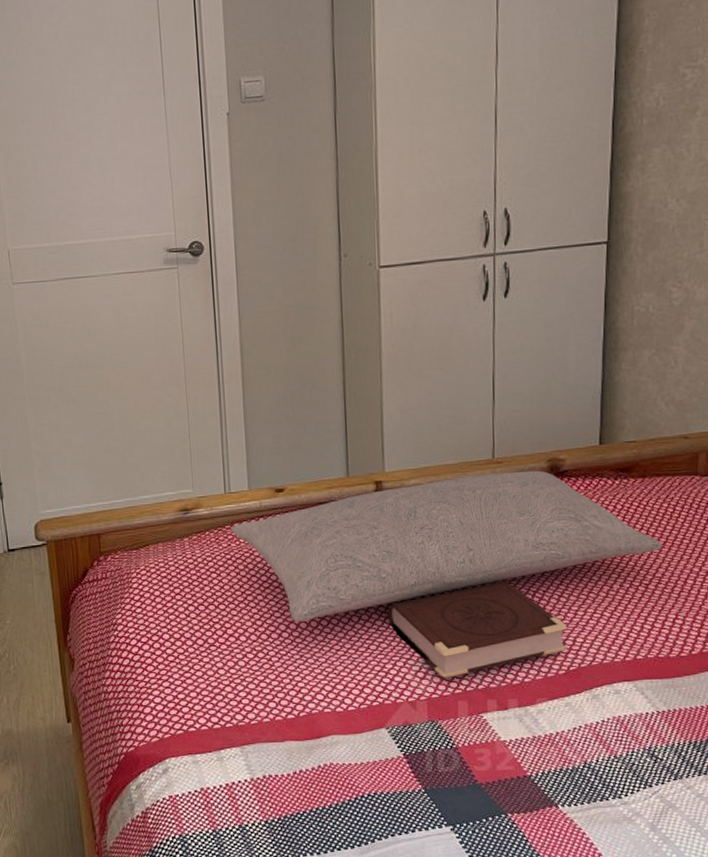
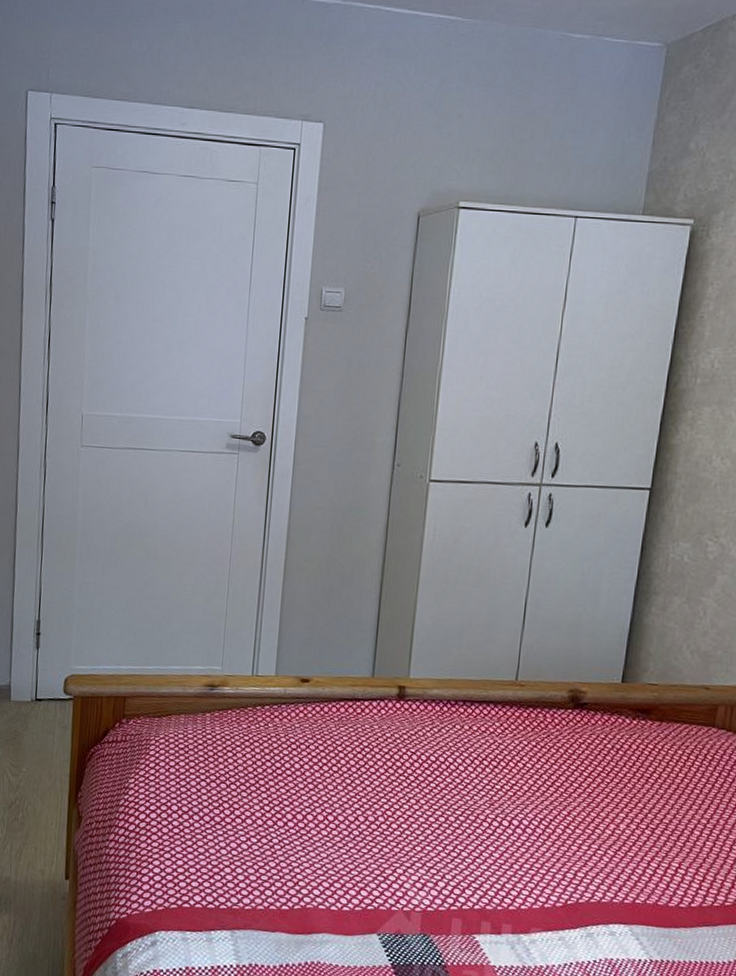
pillow: present [231,470,662,622] -> none [253,694,673,814]
book: present [388,582,568,678] -> none [394,803,570,893]

